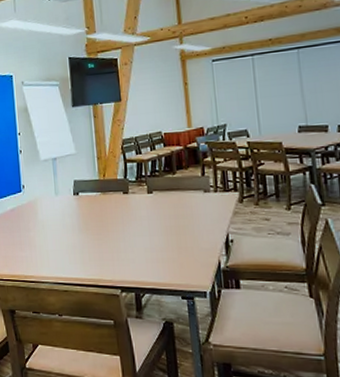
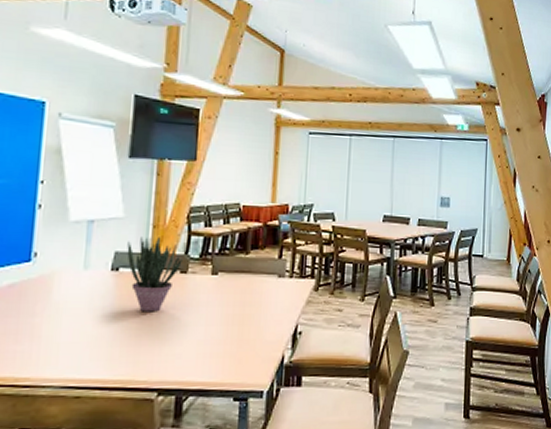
potted plant: none [81,166,123,226] -> present [127,237,182,312]

